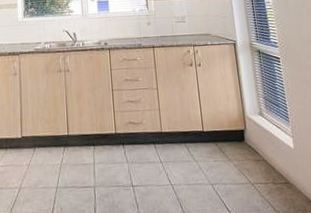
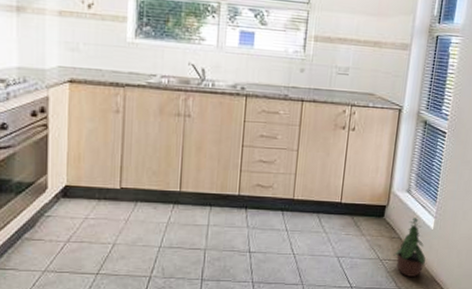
potted plant: none [263,138,297,200] -> present [393,216,426,277]

